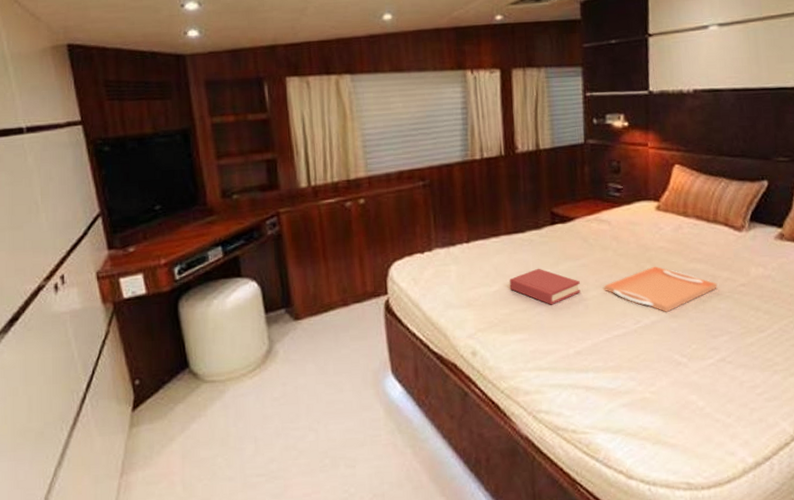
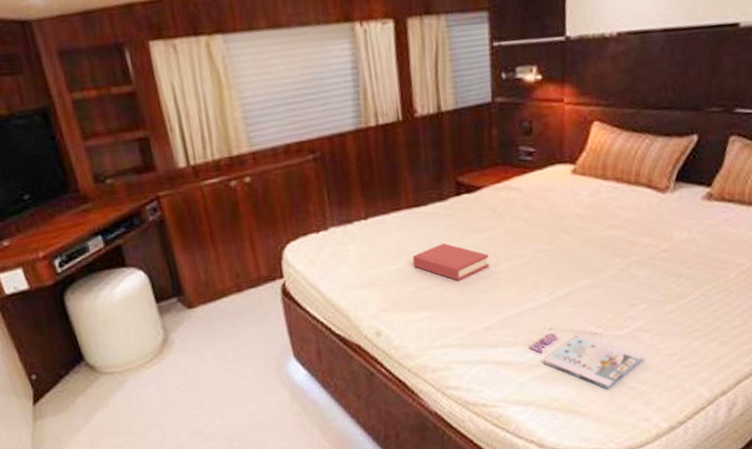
serving tray: present [604,266,718,312] -> none [515,234,637,283]
magazine: none [618,360,728,421] -> present [529,333,645,390]

